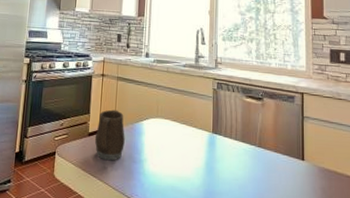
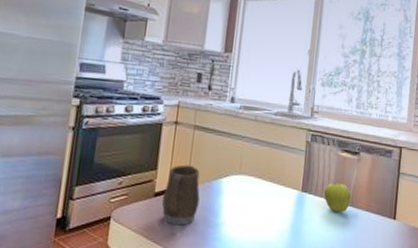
fruit: none [233,125,259,153] -> present [324,182,352,213]

